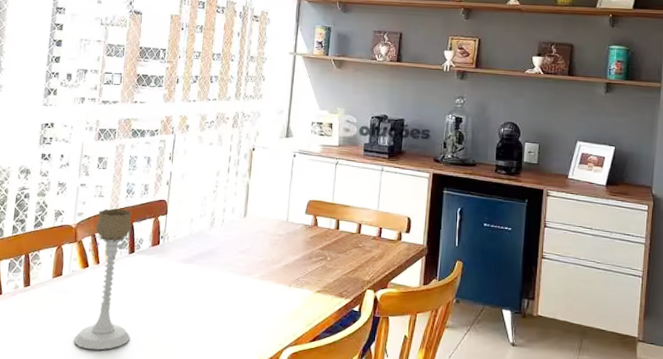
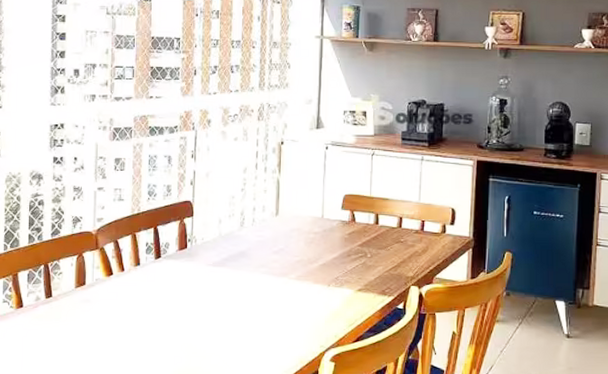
candle holder: present [73,208,132,350] -> none [103,212,163,360]

